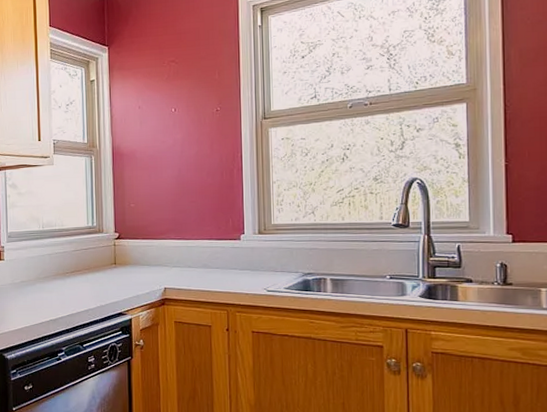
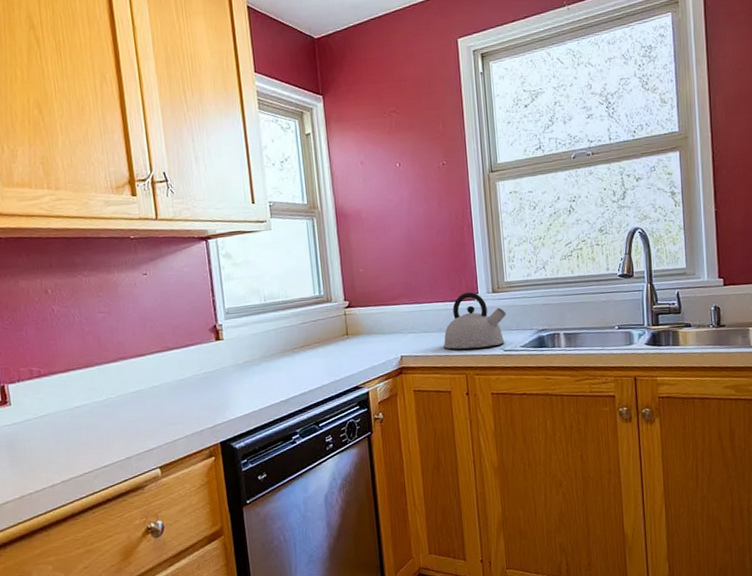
kettle: none [206,232,272,287] -> present [443,292,506,350]

